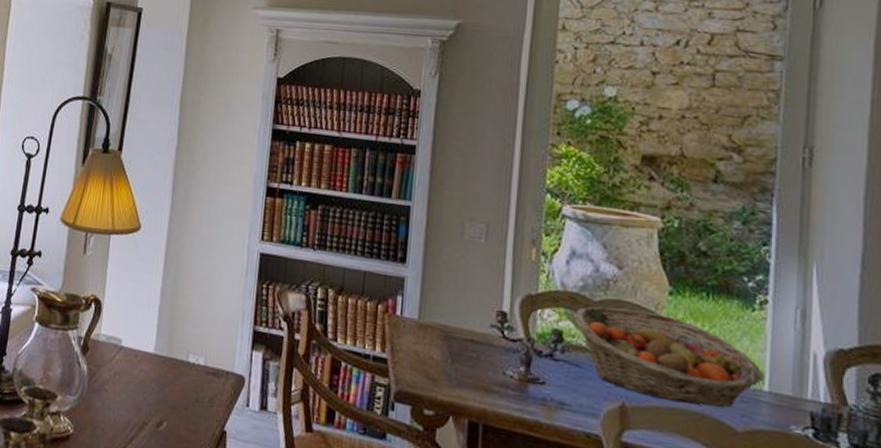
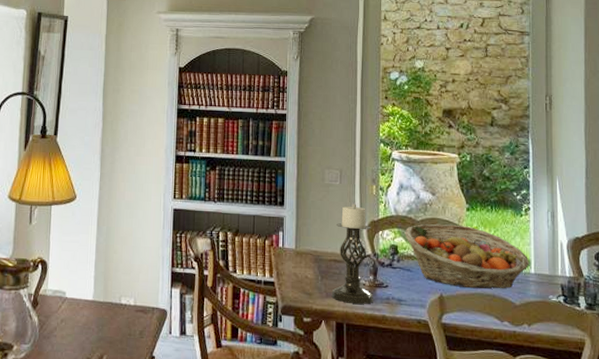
candle holder: none [464,269,527,403] -> present [331,204,373,304]

